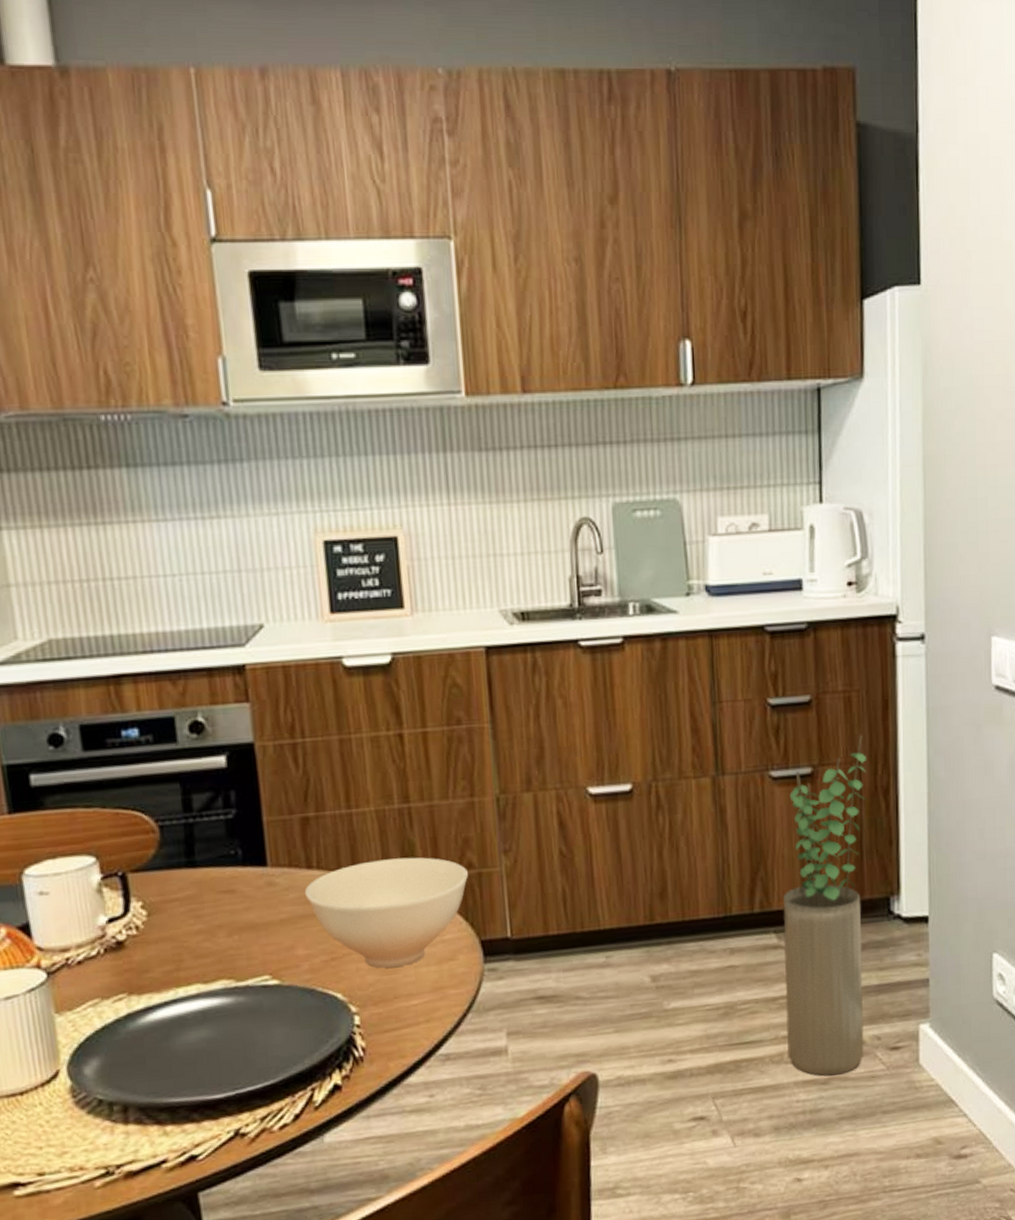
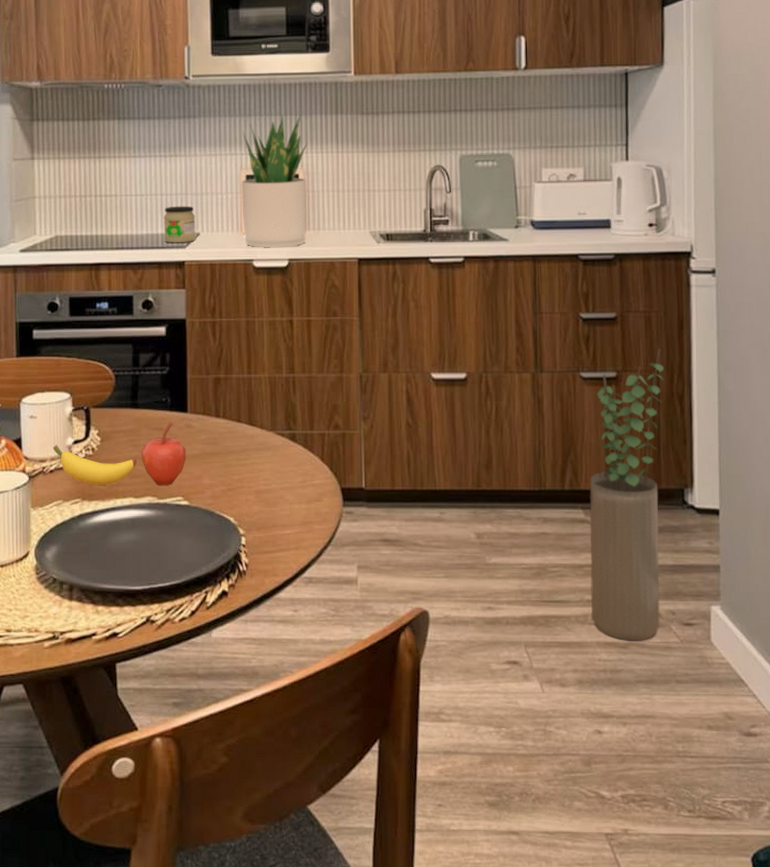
fruit: none [77,880,271,974] -> present [53,421,186,486]
jar: none [209,587,259,641] -> present [164,206,196,243]
bowl: present [304,857,469,968] -> none [212,416,336,501]
planter: none [313,454,413,641] -> present [242,114,308,248]

